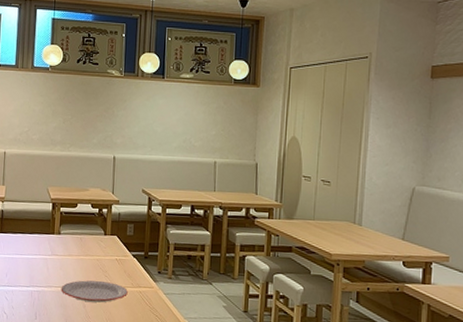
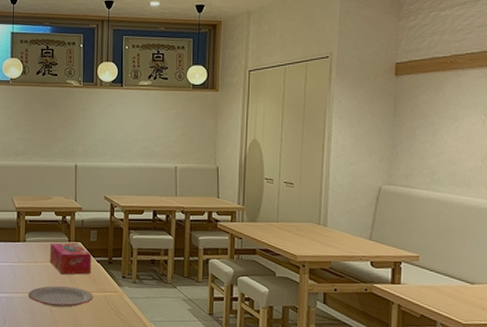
tissue box: none [84,236,128,269] -> present [49,242,92,275]

